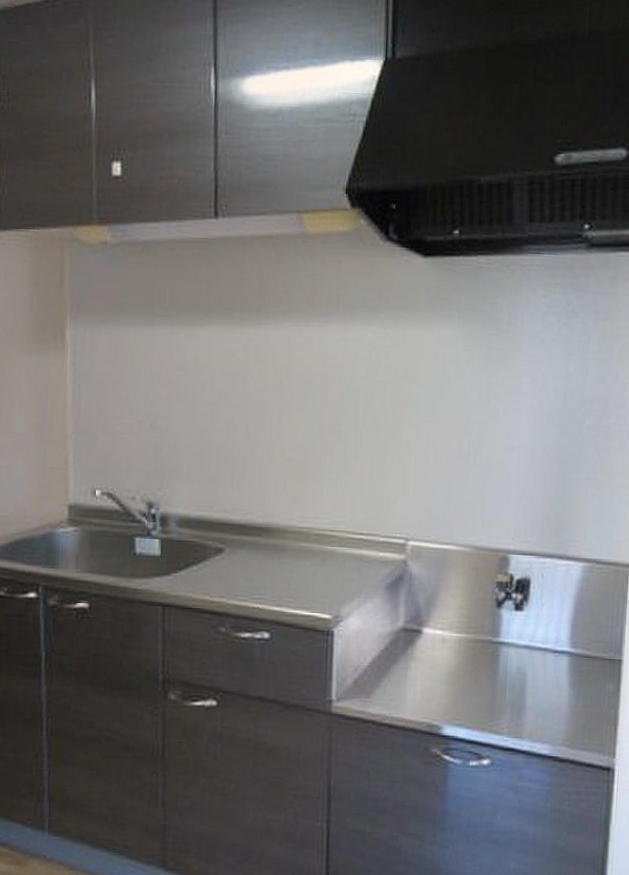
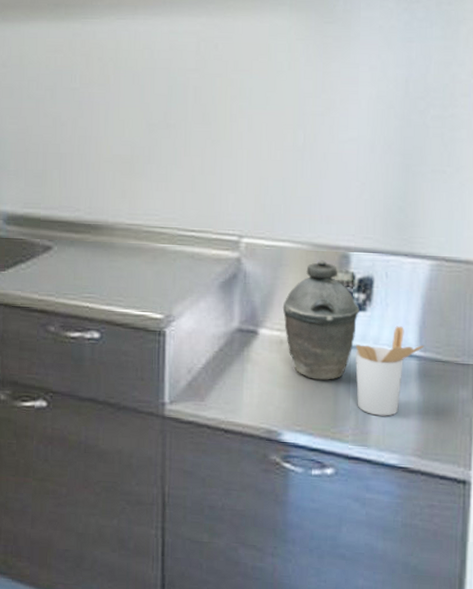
kettle: none [445,561,517,677] -> present [282,259,359,381]
utensil holder: none [512,624,575,709] -> present [355,326,424,416]

